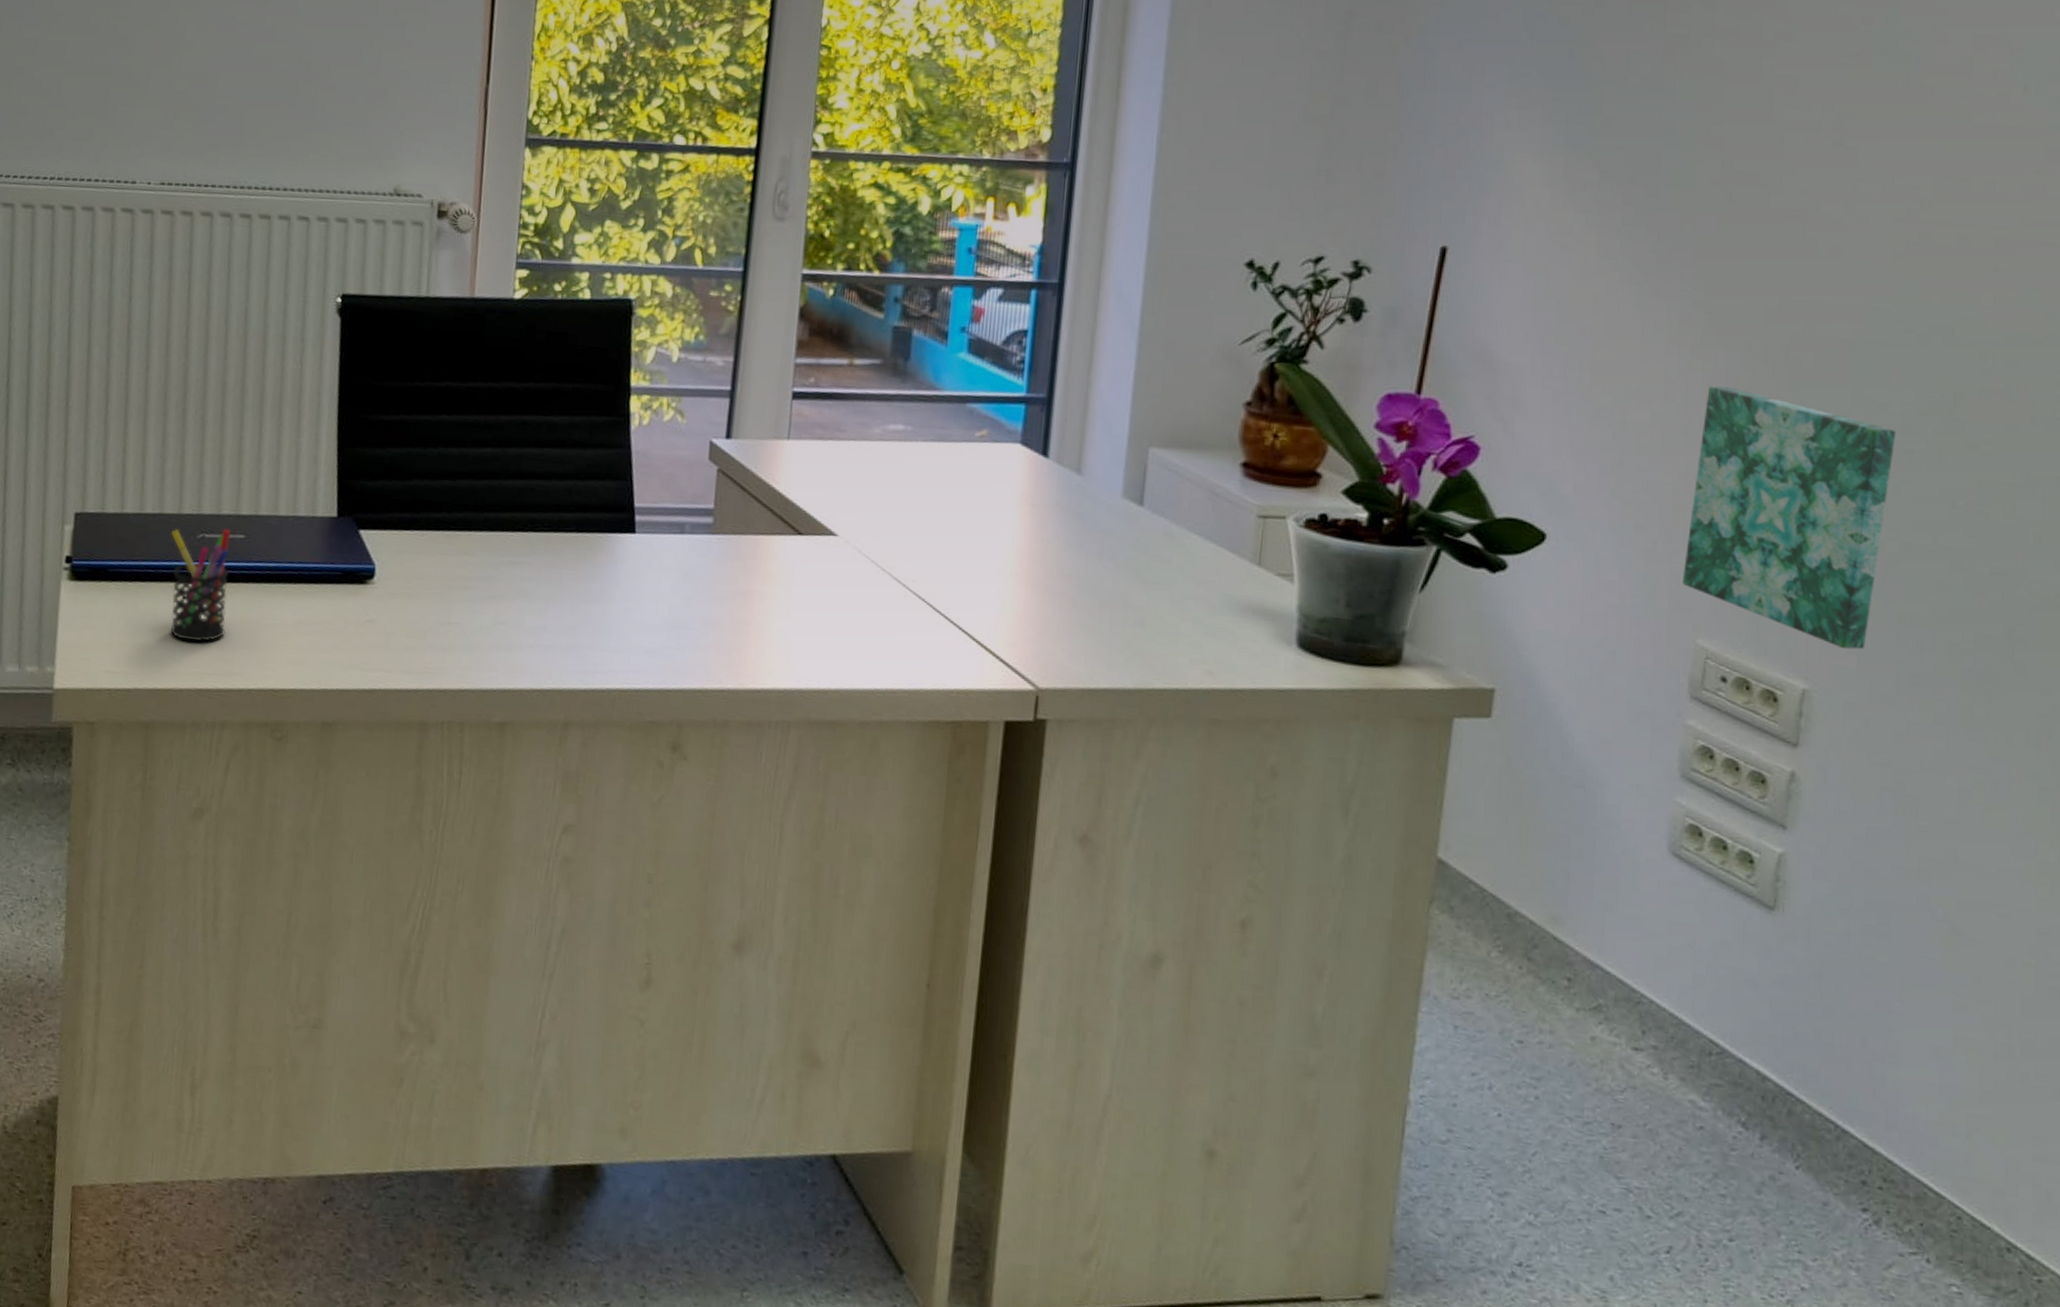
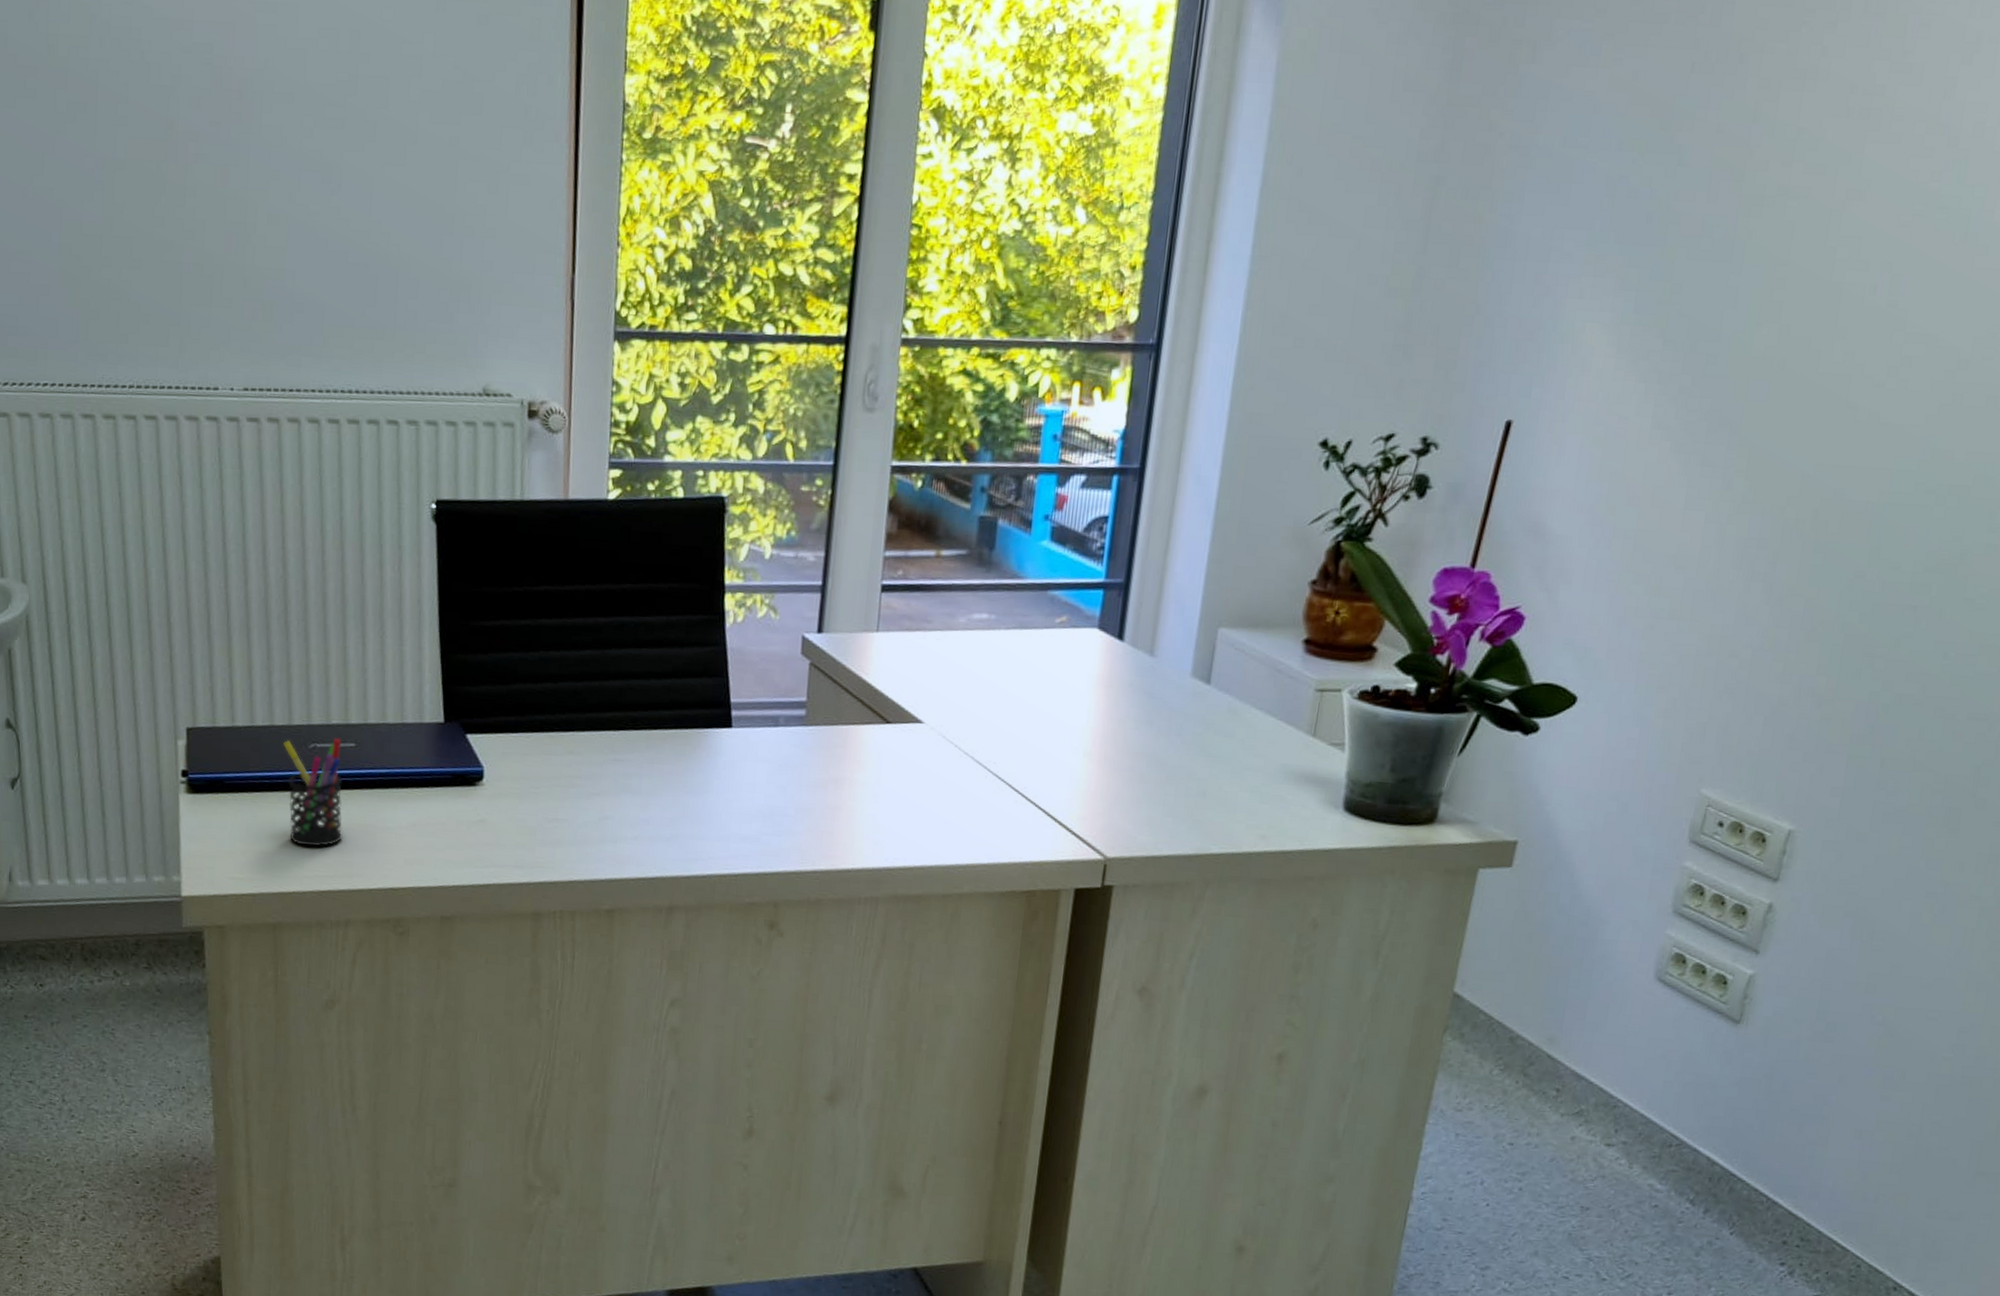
wall art: present [1683,386,1896,650] -> none [1695,551,1905,793]

